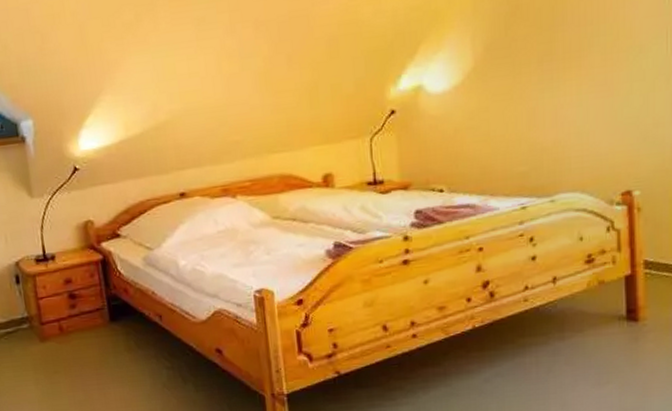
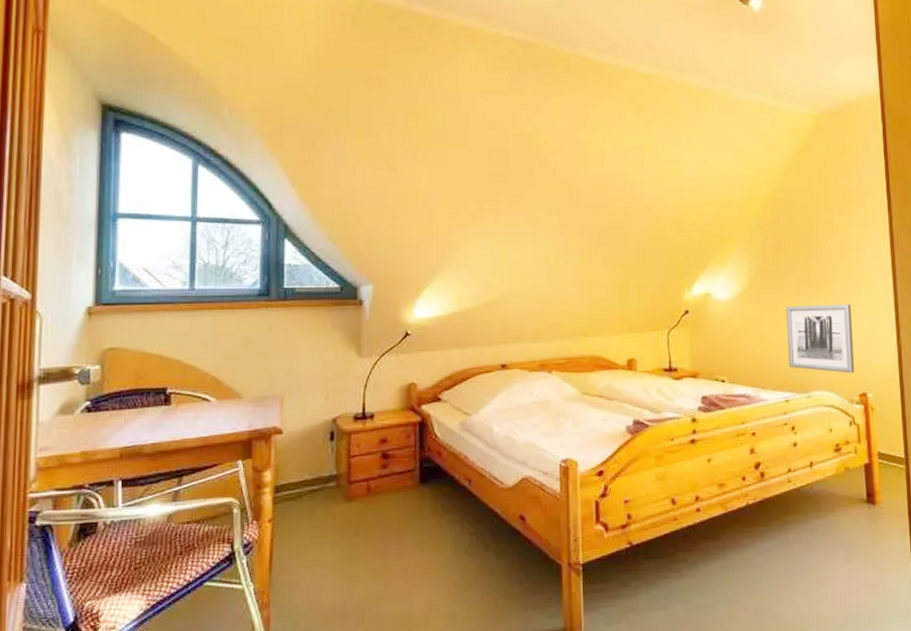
wall art: none [523,79,617,169] -> present [786,304,855,374]

